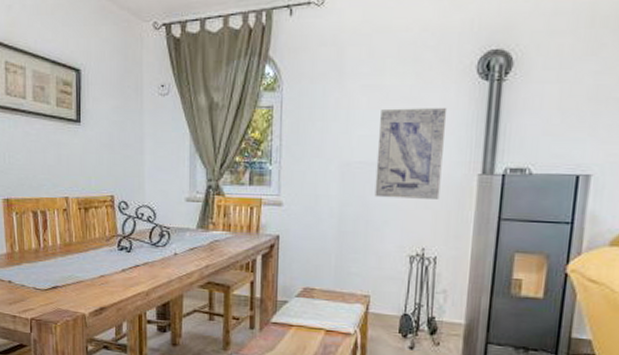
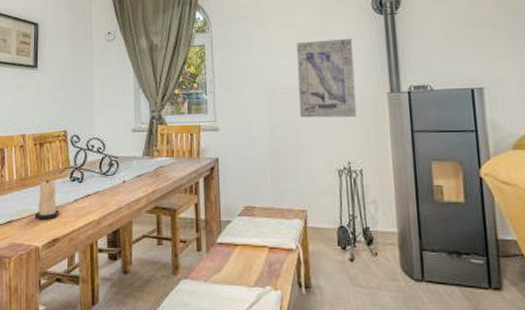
candle: none [80,247,107,288] -> present [34,179,60,220]

